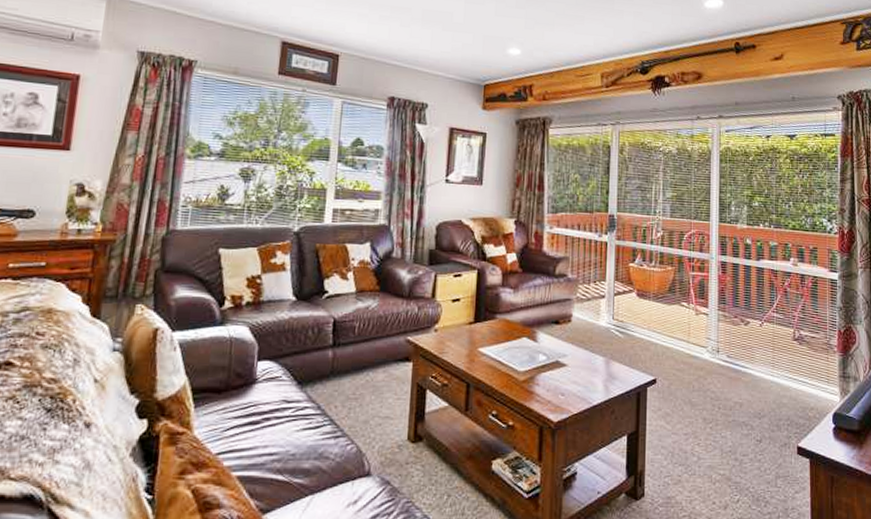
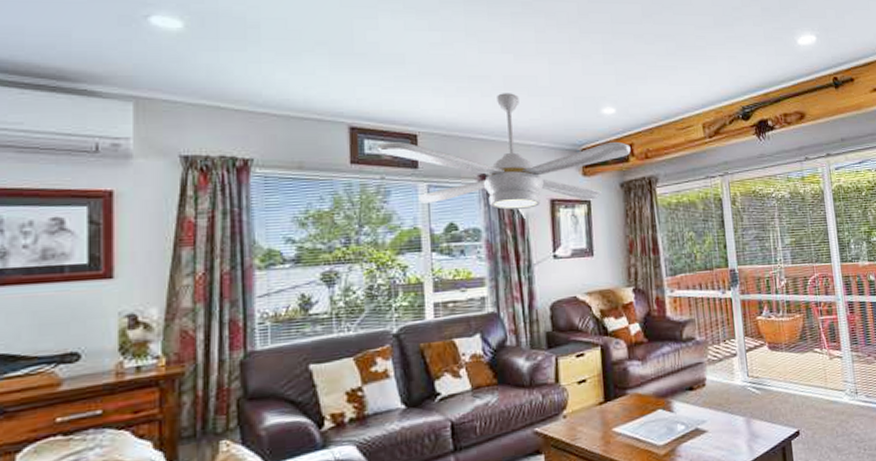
ceiling fan: none [302,25,530,134] -> present [376,93,631,210]

